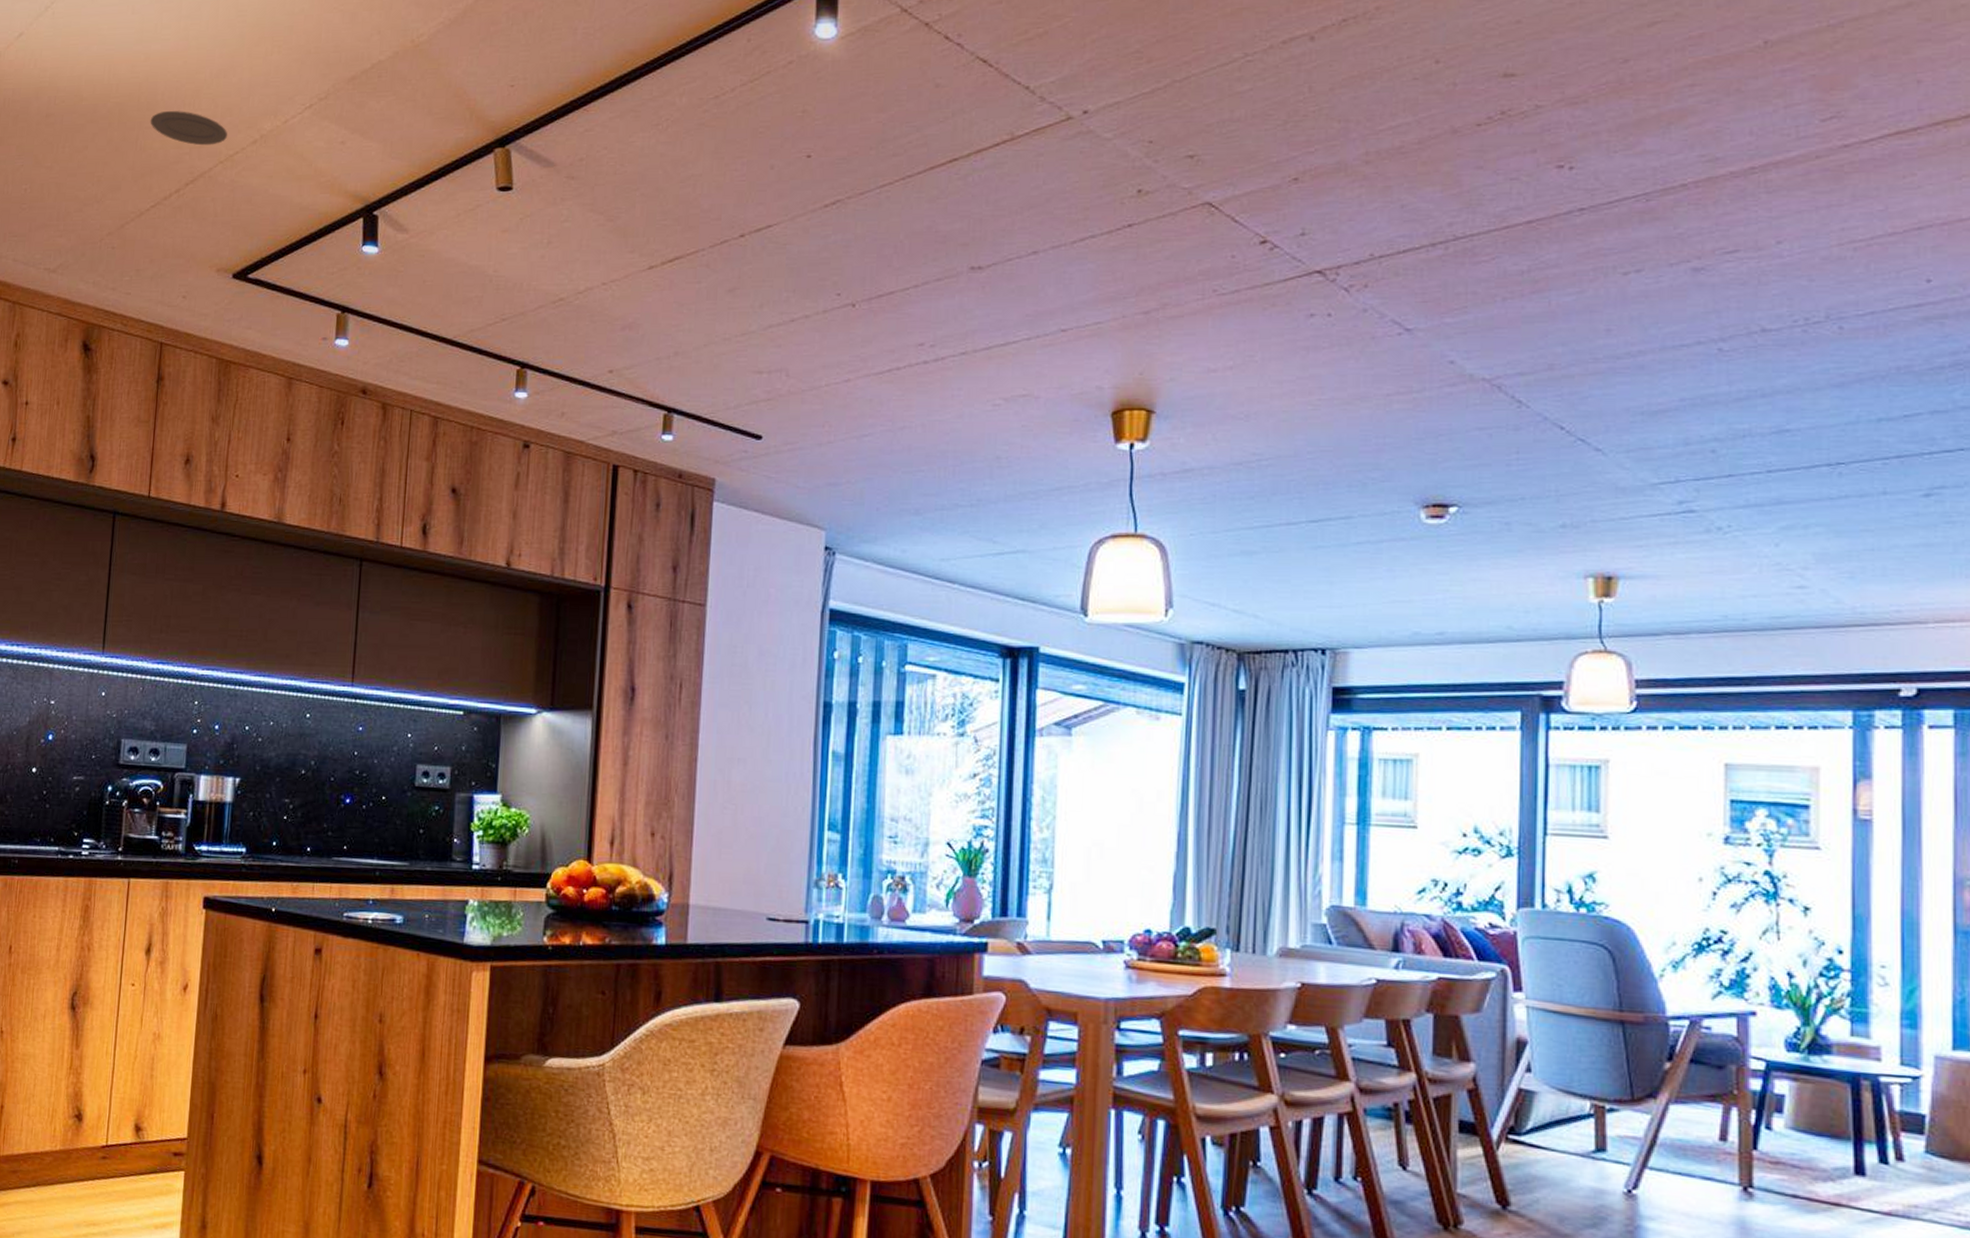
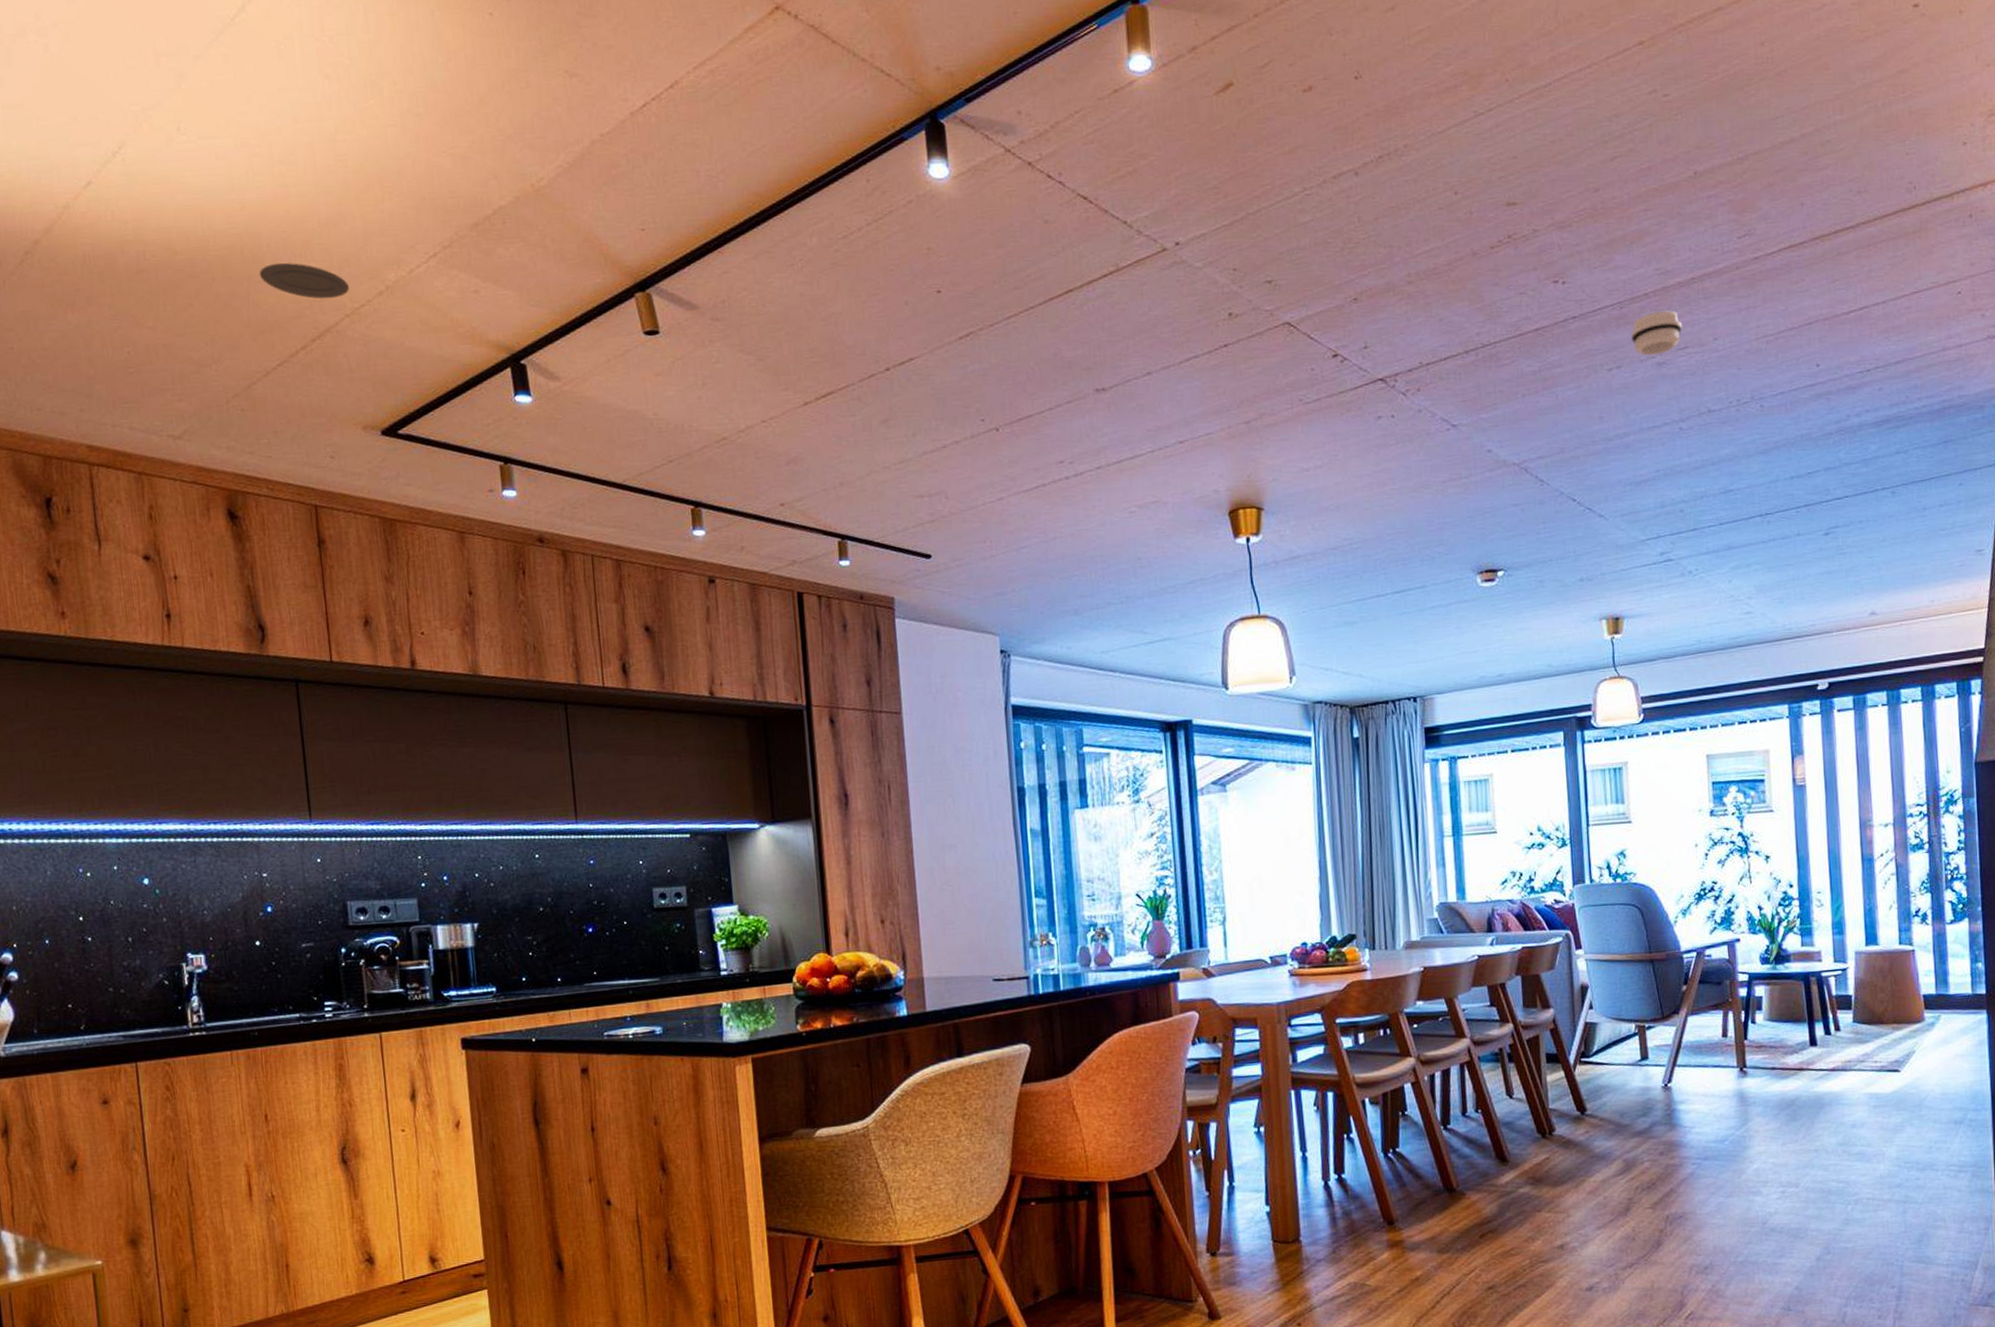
smoke detector: none [1658,206,1733,258] -> present [1630,310,1683,355]

